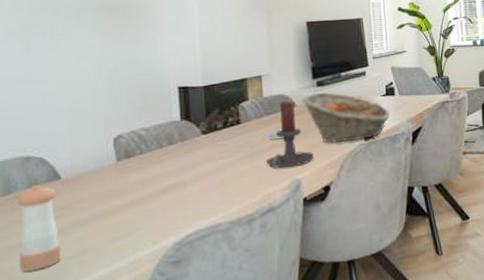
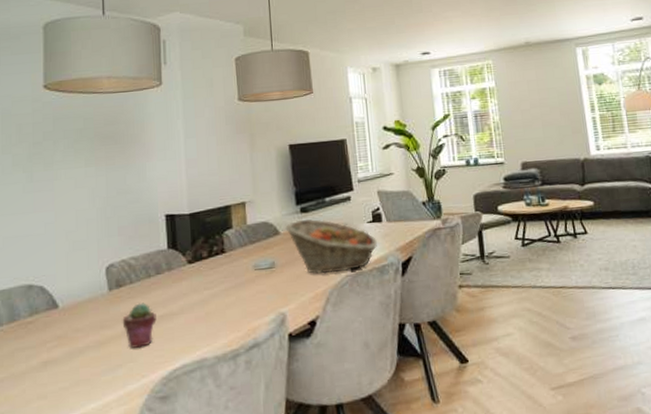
pepper shaker: present [16,184,62,272] -> none [19,313,58,401]
potted succulent: none [132,172,169,217] -> present [122,302,157,349]
candle holder: present [265,101,315,168] -> none [249,228,300,300]

